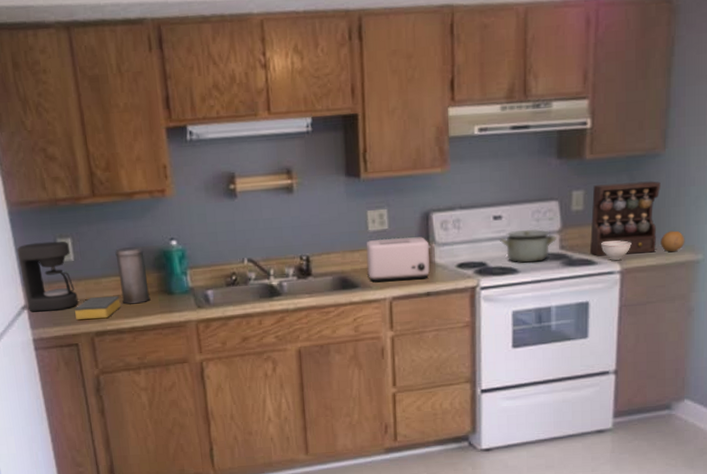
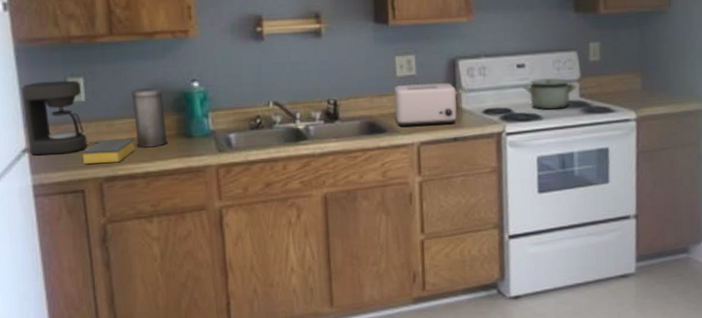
spice rack: present [589,181,661,256] -> none [607,35,668,105]
bowl: present [600,240,632,261] -> none [616,90,645,109]
fruit: present [661,230,685,253] -> none [671,81,693,102]

